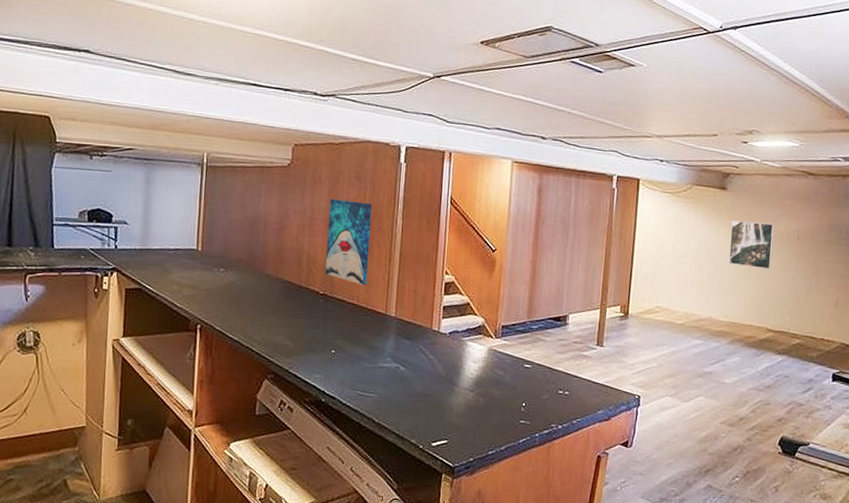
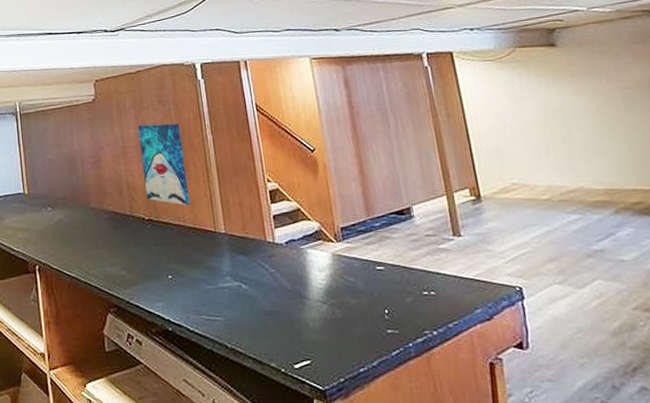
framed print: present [728,221,775,270] -> none [573,73,639,125]

